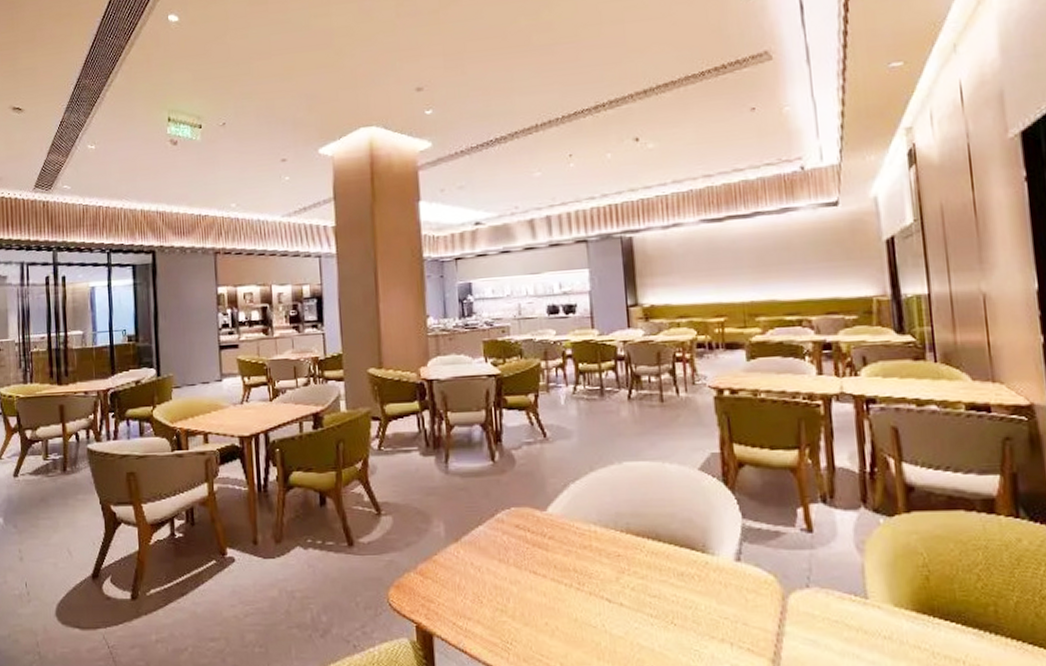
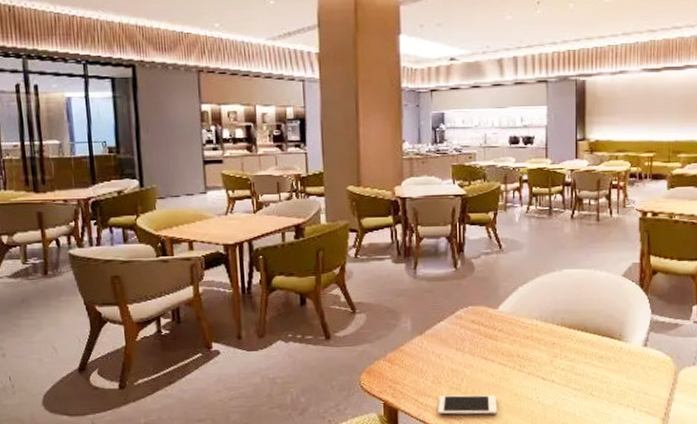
cell phone: none [480,619,554,645] -> present [438,395,497,415]

